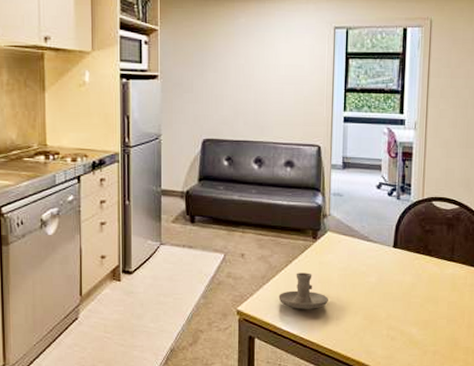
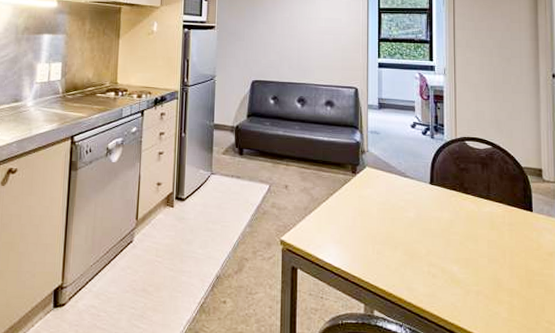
candle holder: present [278,273,328,309] -> none [320,205,368,242]

